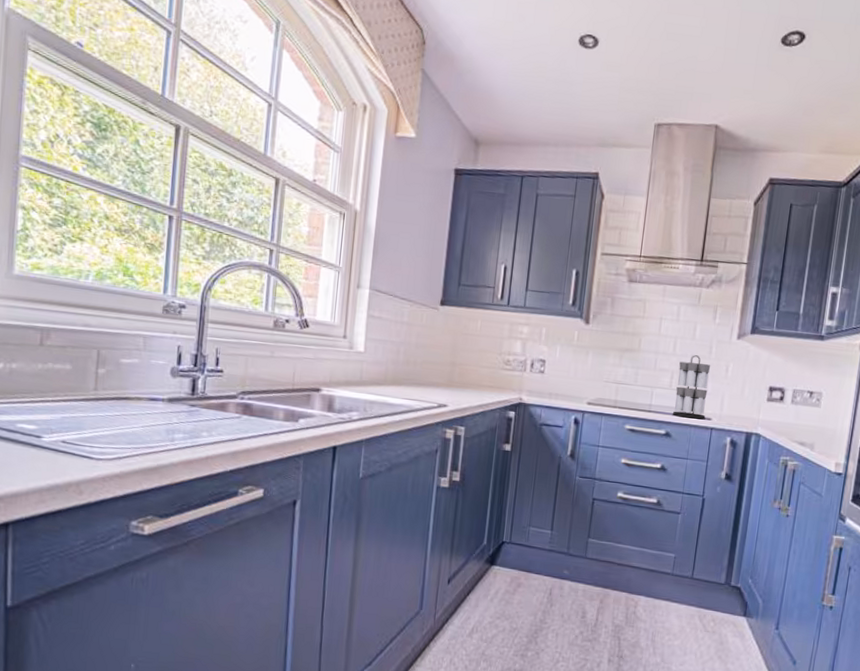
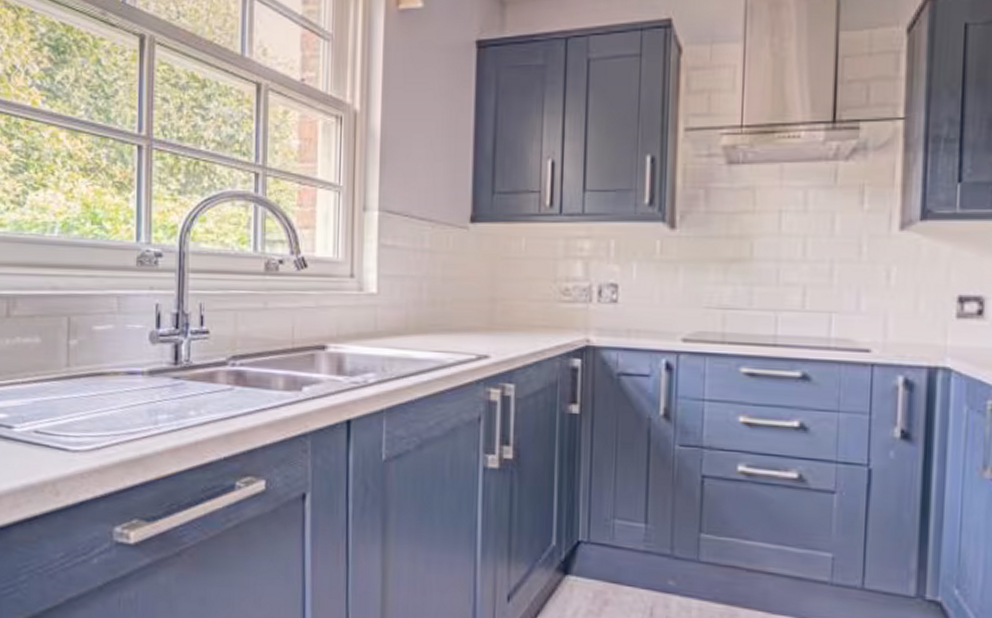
spice rack: present [672,355,711,420] -> none [809,259,863,352]

